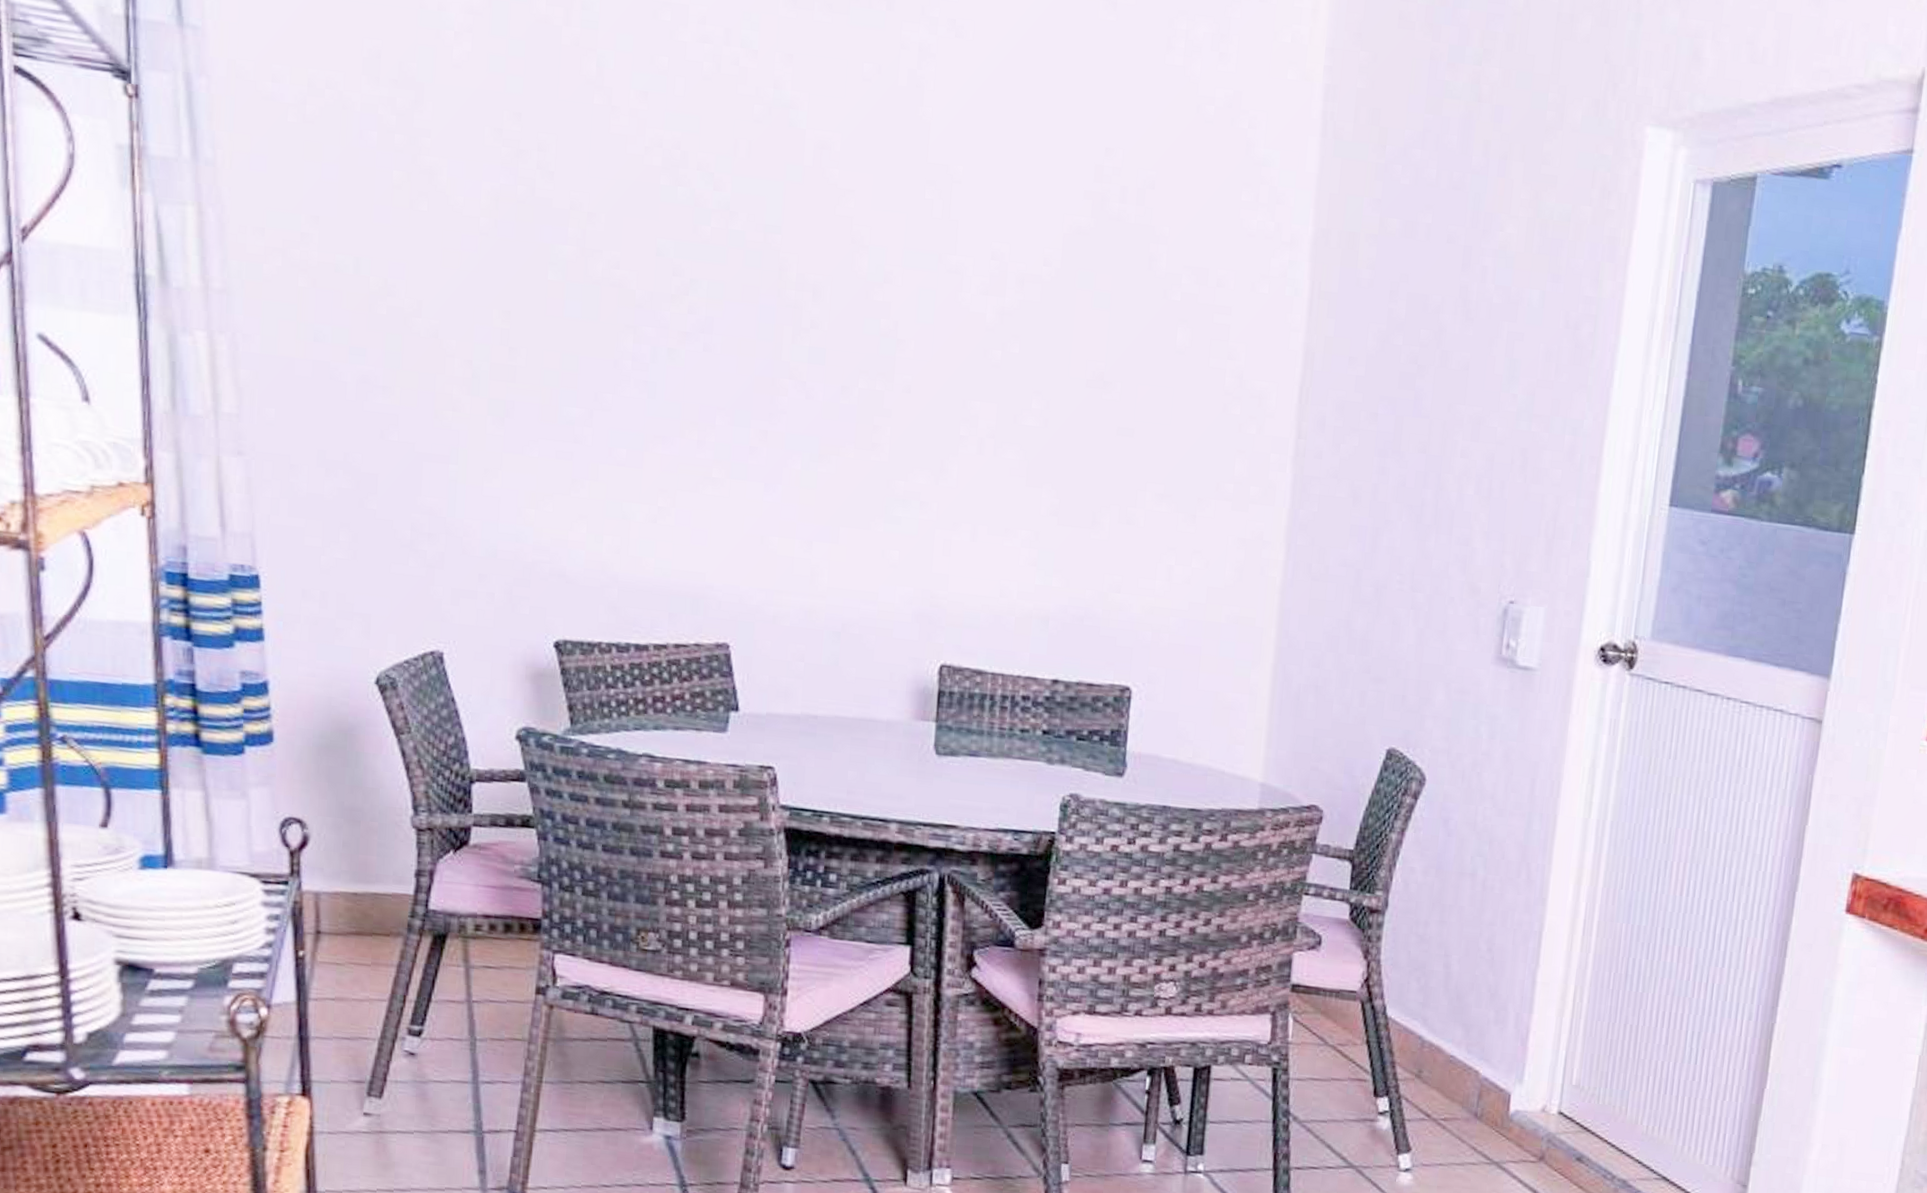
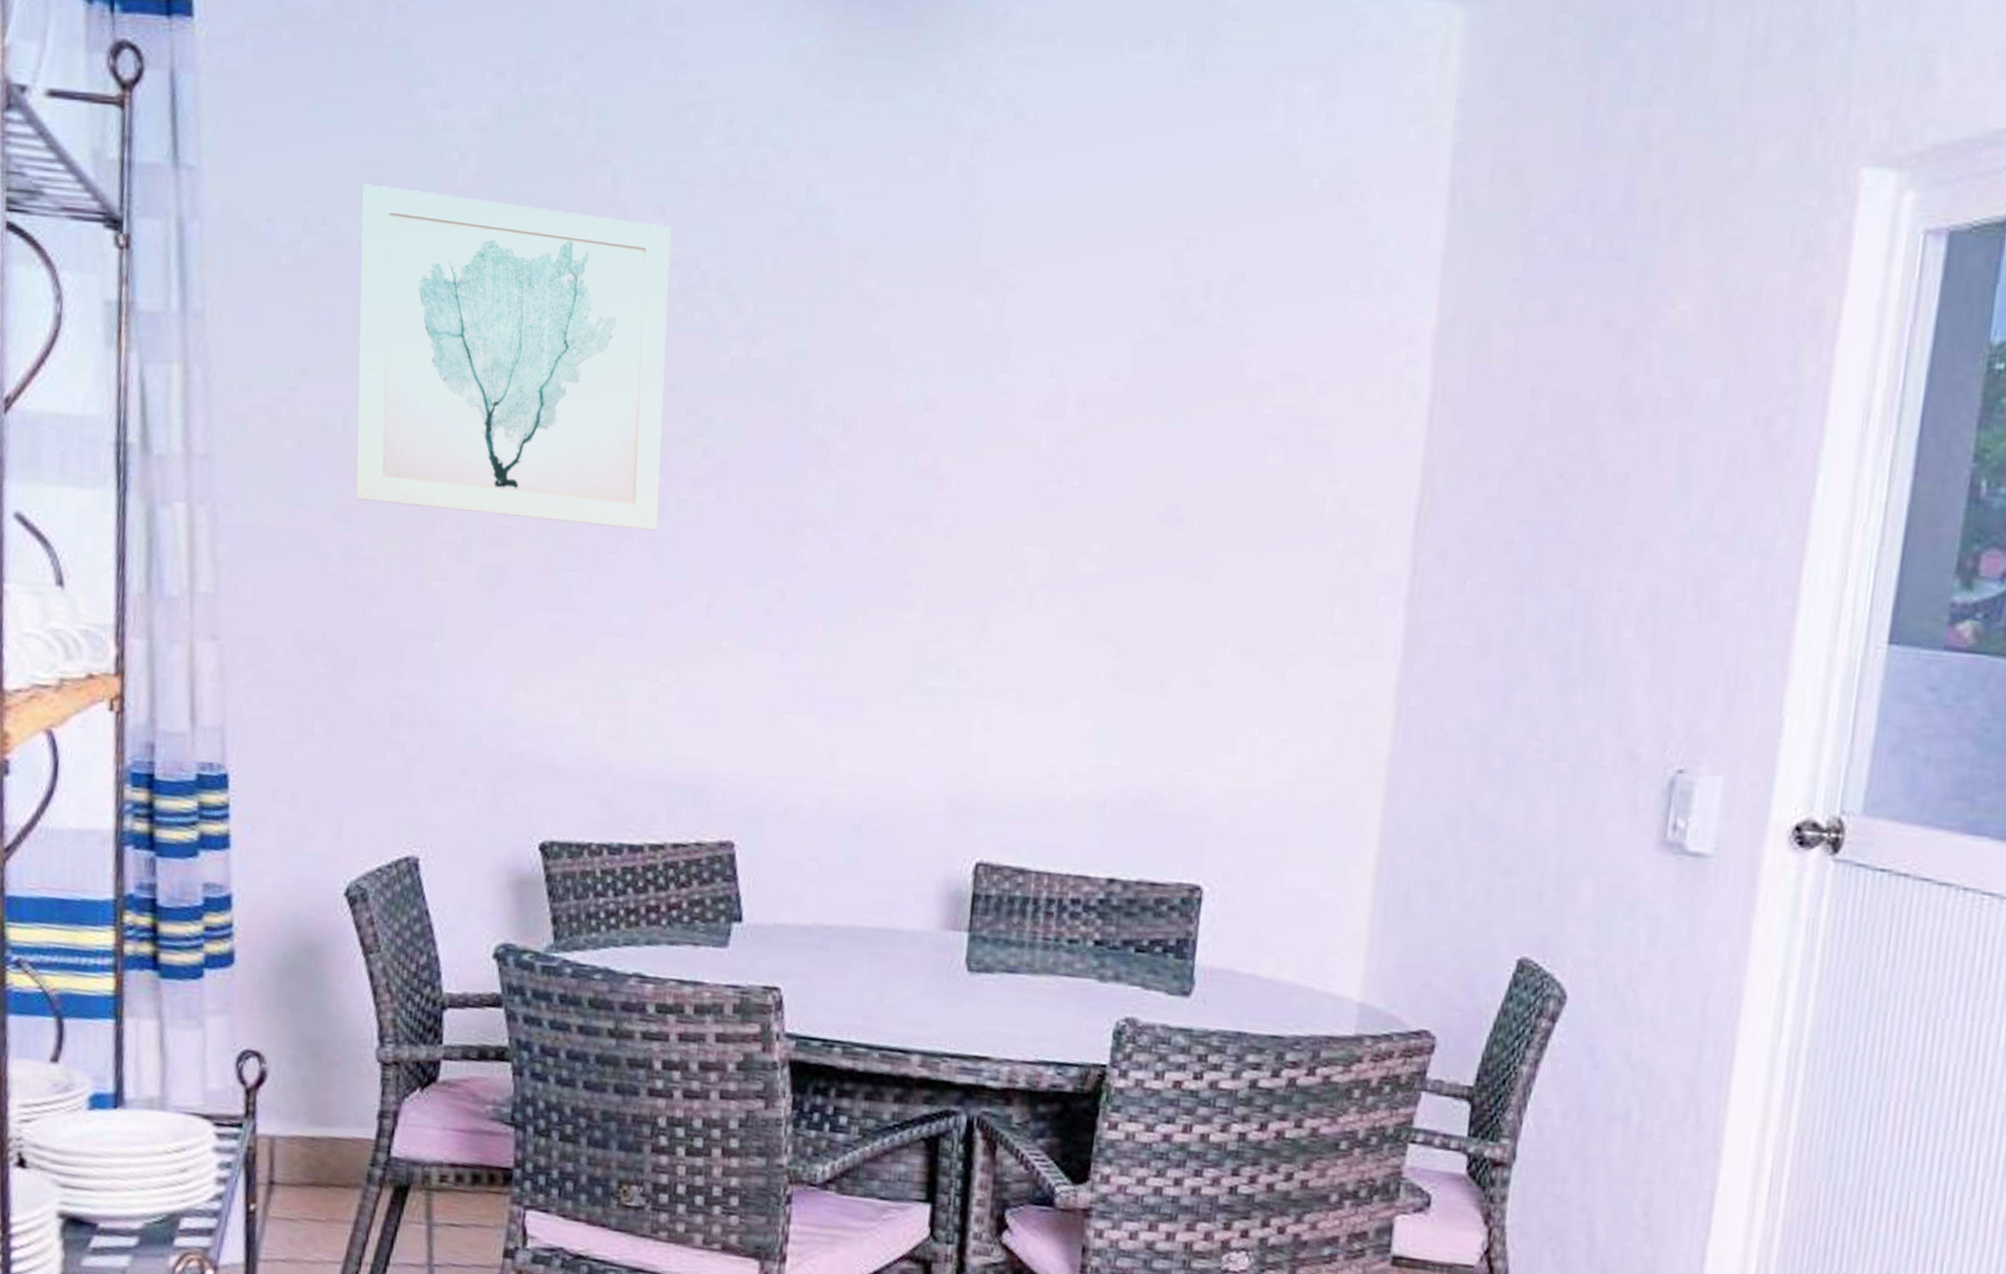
wall art: none [363,53,654,375] -> present [355,183,672,531]

